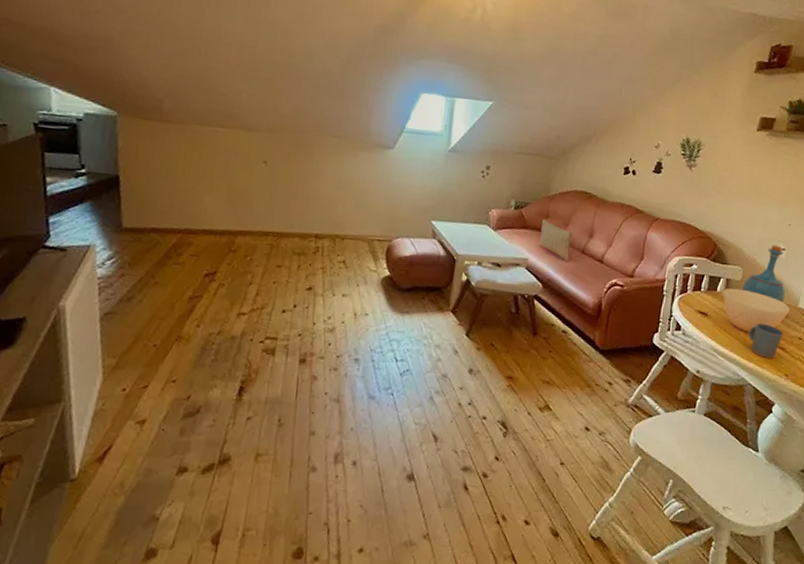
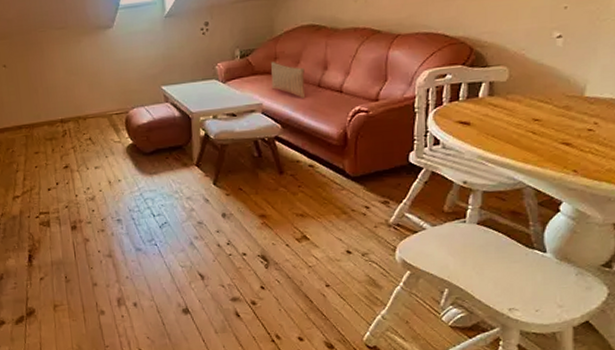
bowl: present [723,288,790,332] -> none [487,89,573,134]
bottle: present [742,244,786,303] -> none [509,33,567,96]
mug: present [748,323,783,358] -> none [522,121,567,157]

